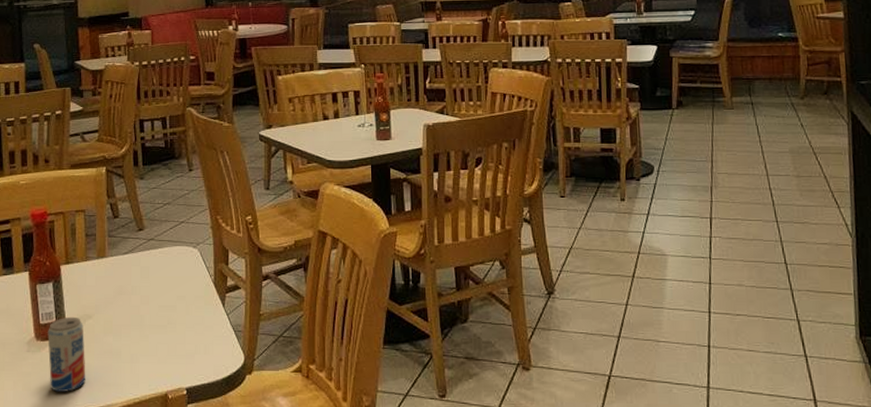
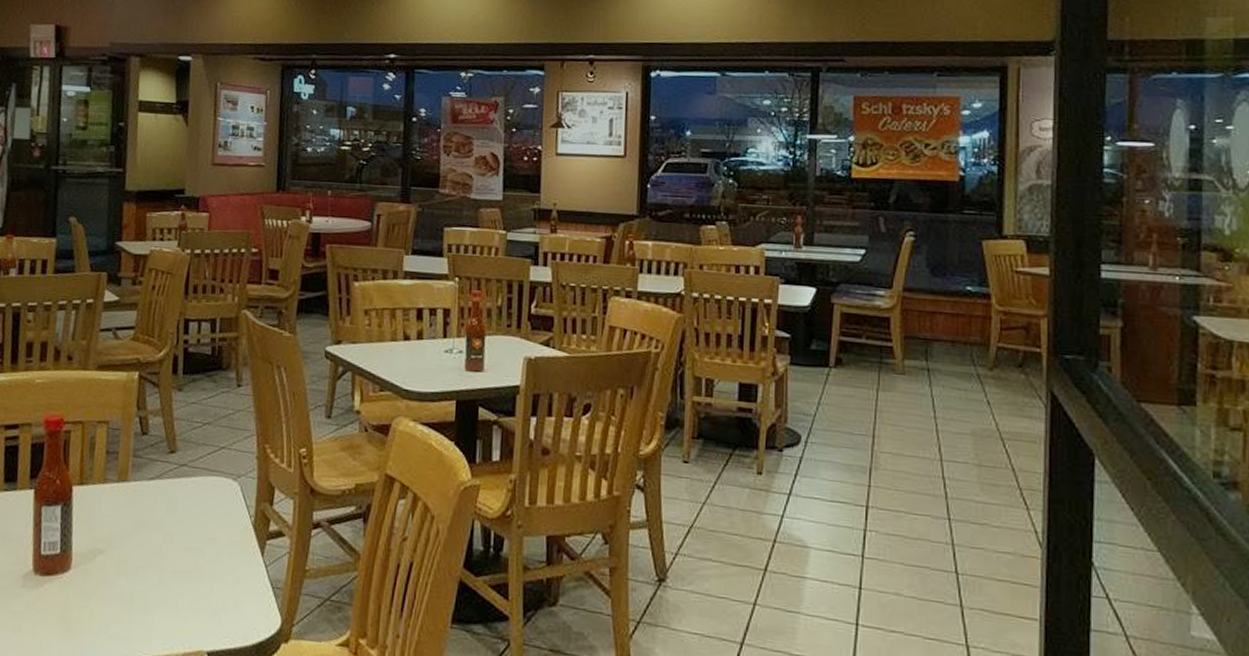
beverage can: present [48,316,86,392] -> none [45,549,92,642]

